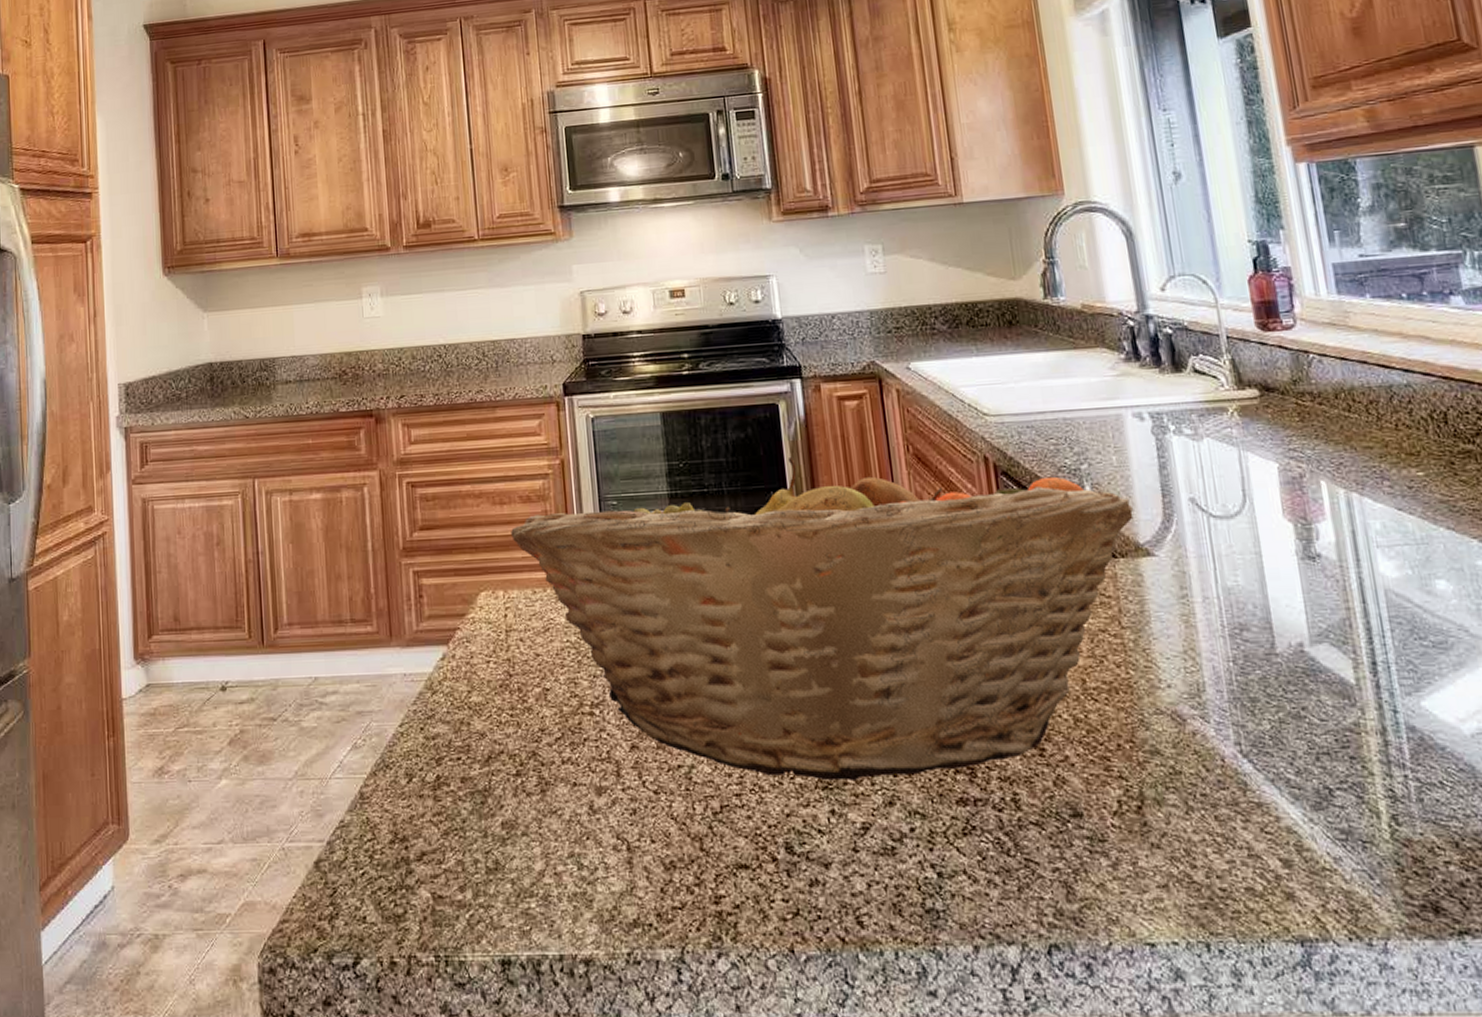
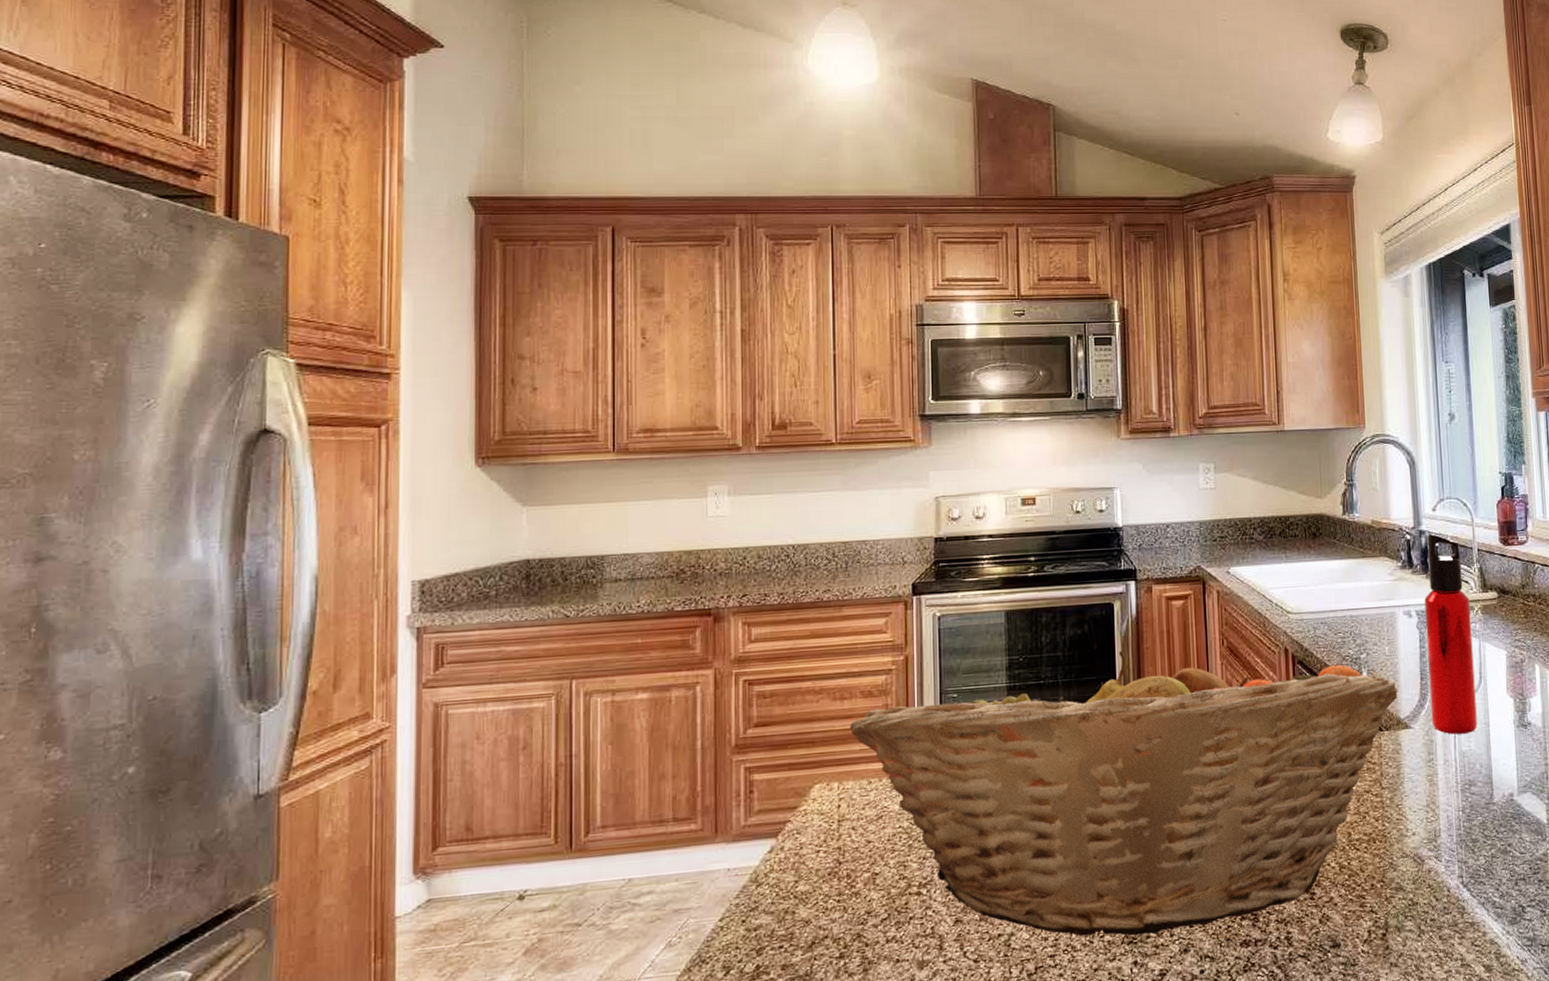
water bottle: none [1156,317,1245,566] -> present [1424,533,1477,735]

